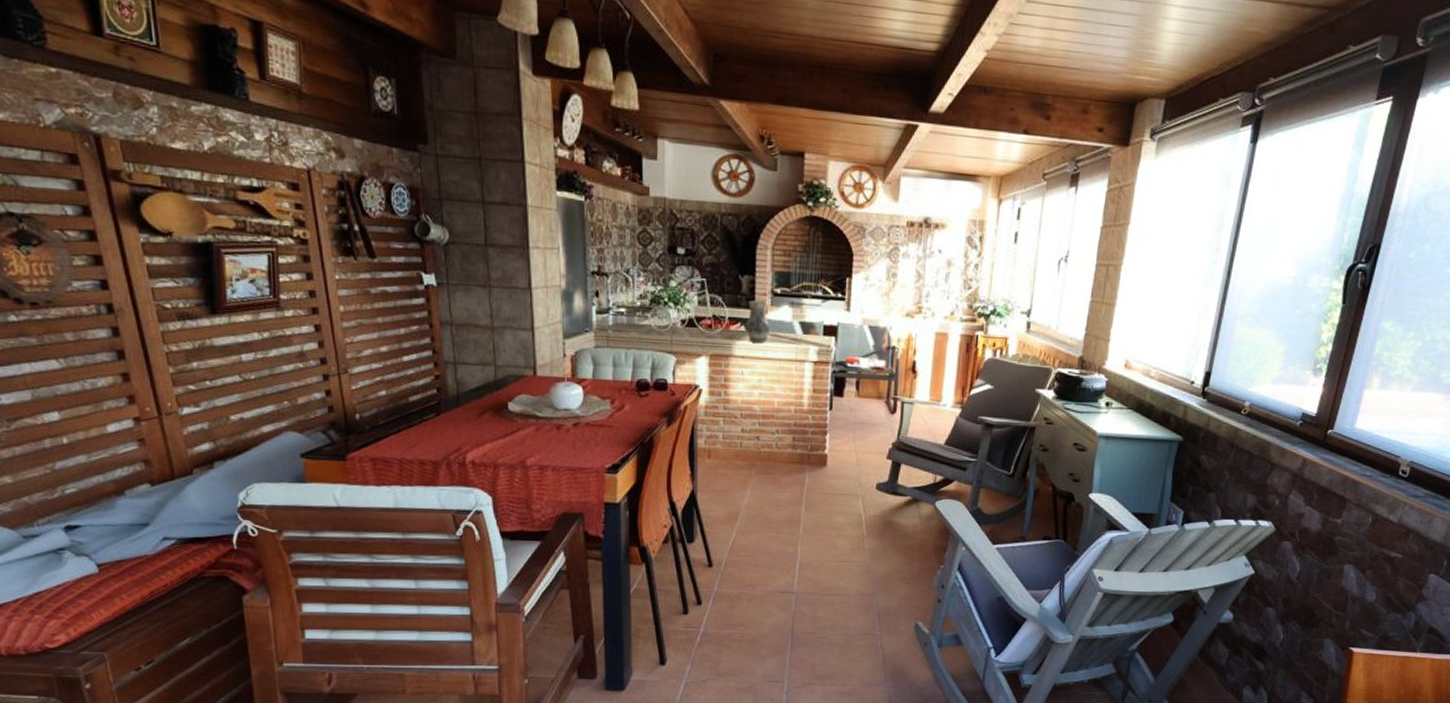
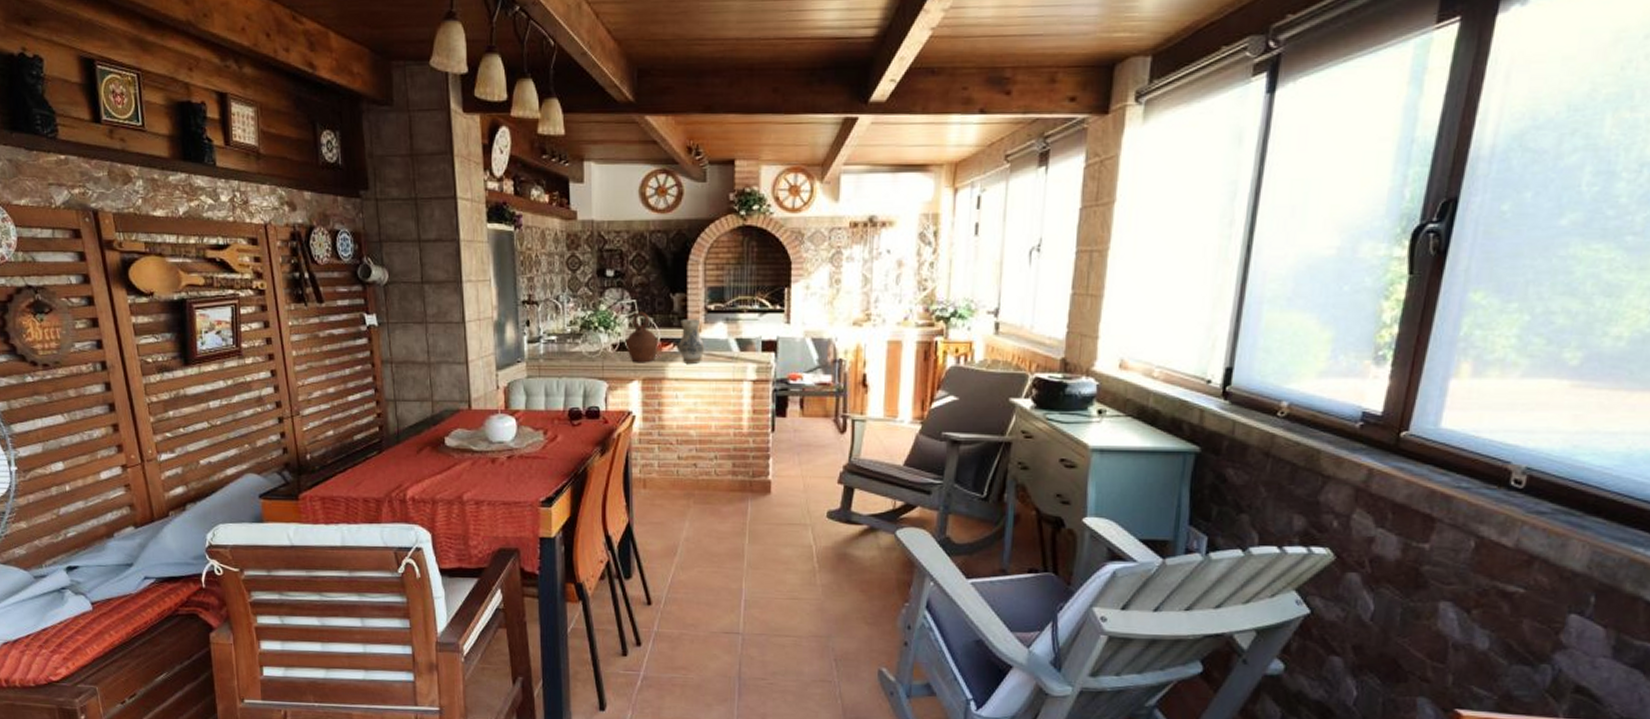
jug: none [695,290,727,340] -> present [627,312,659,363]

